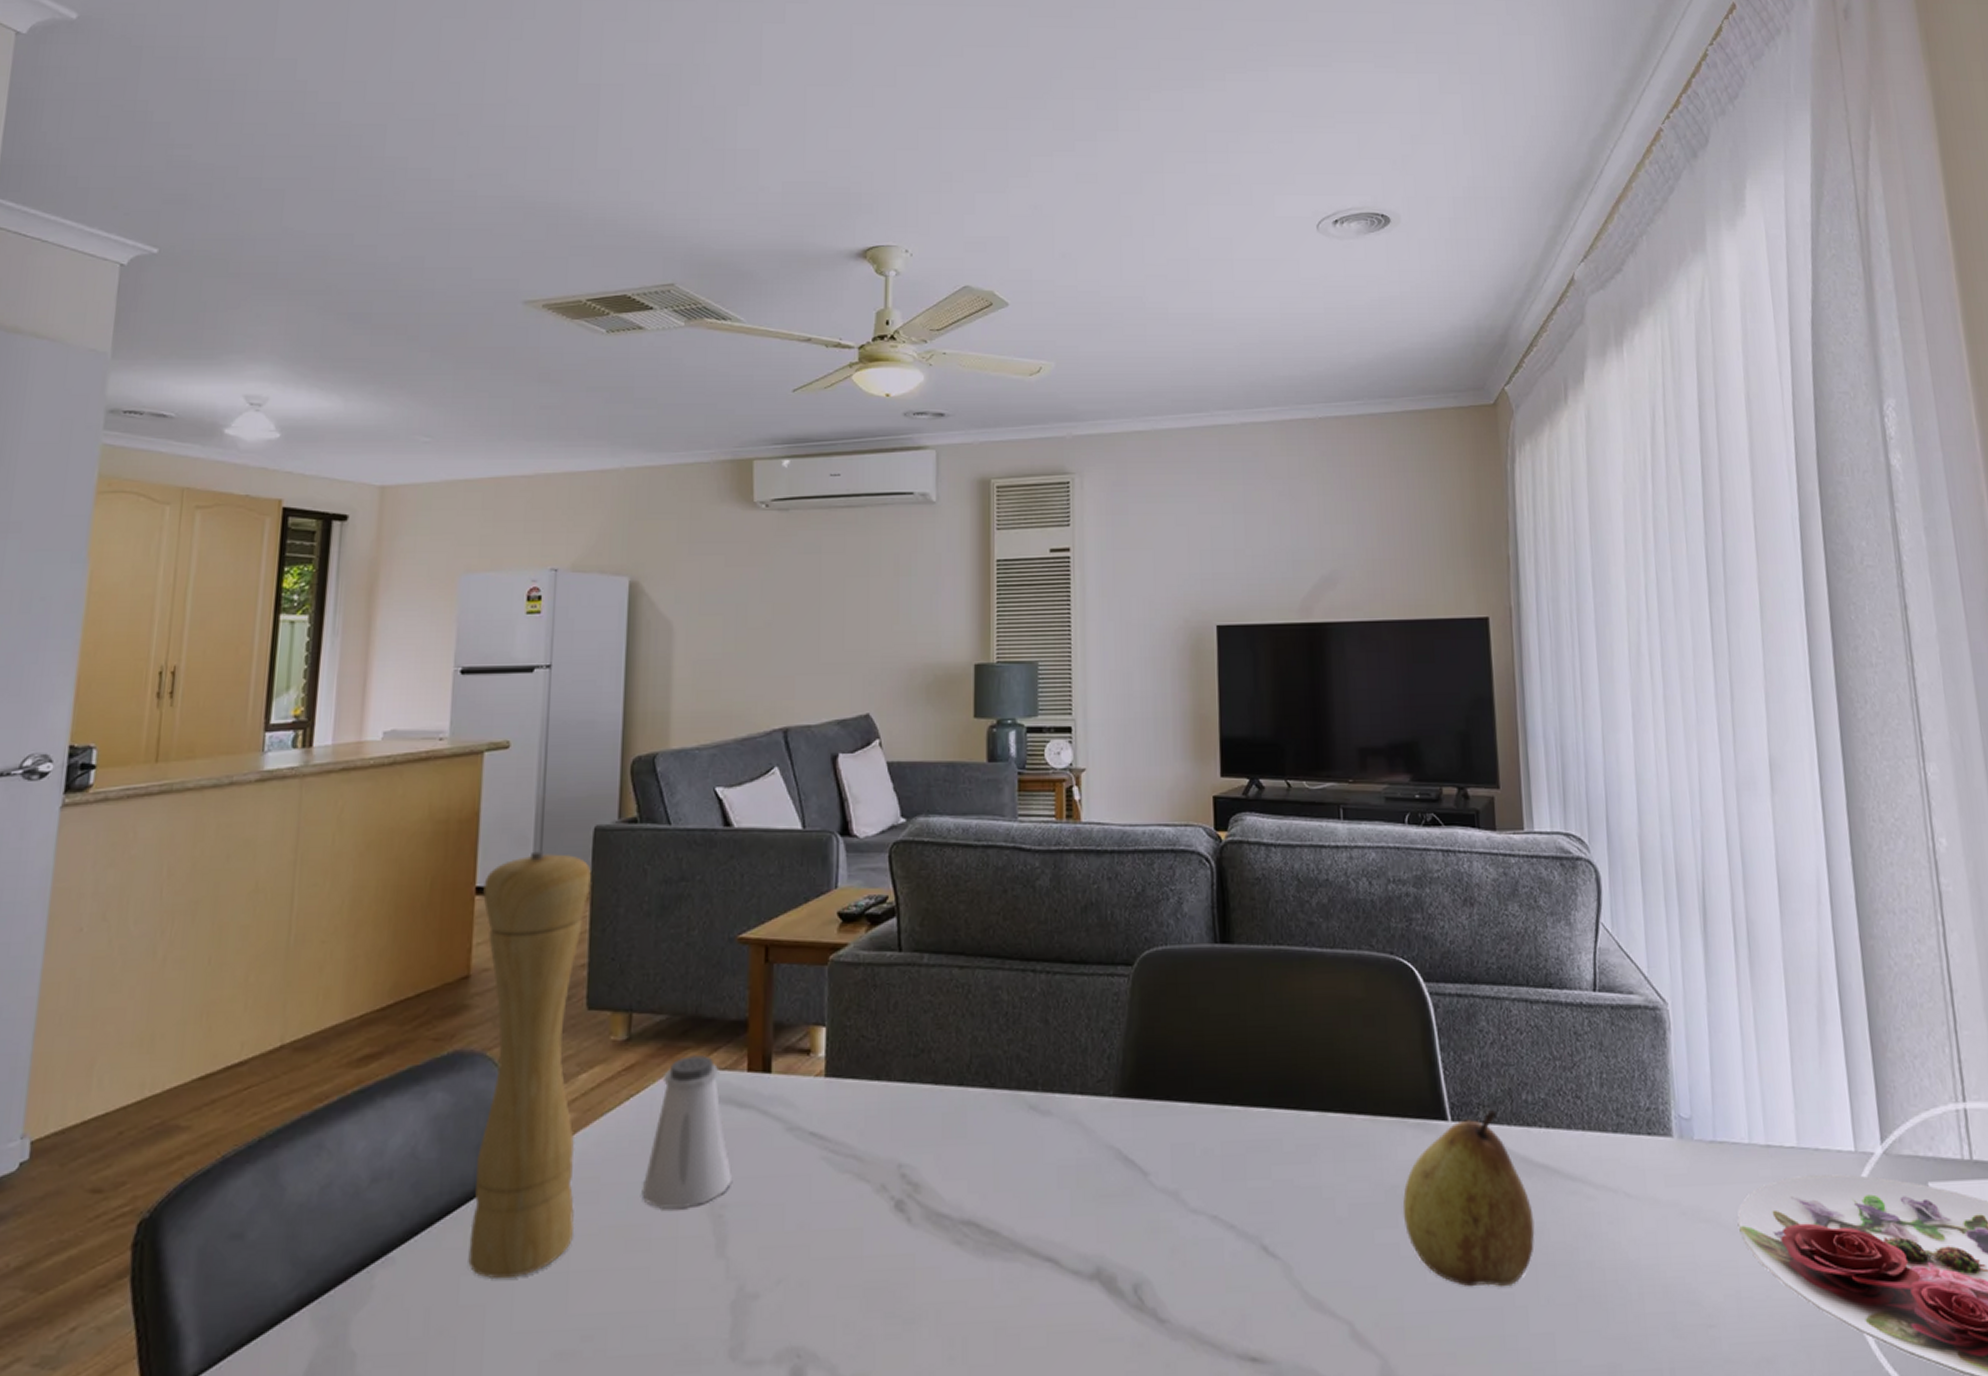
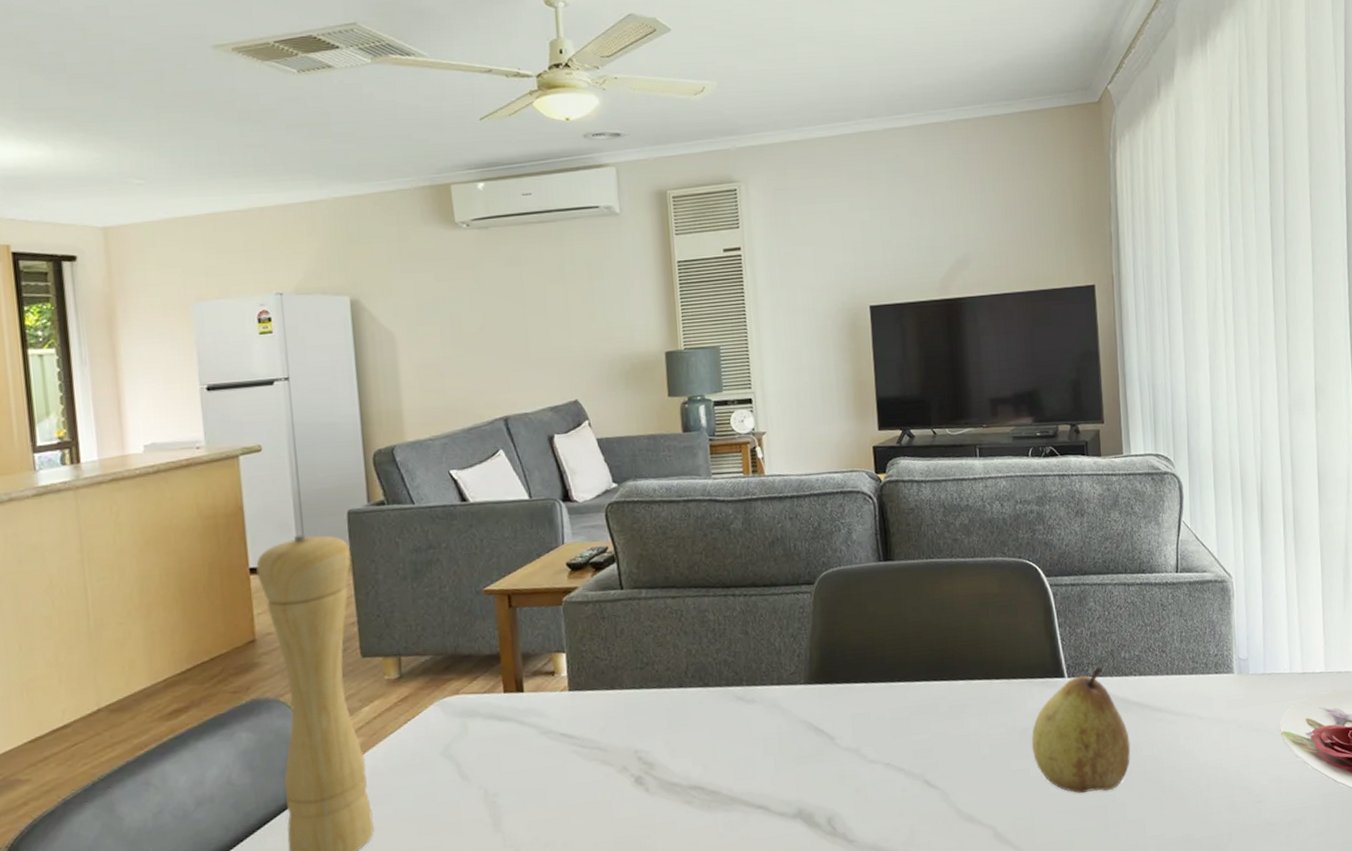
saltshaker: present [641,1054,733,1210] -> none [426,684,501,803]

